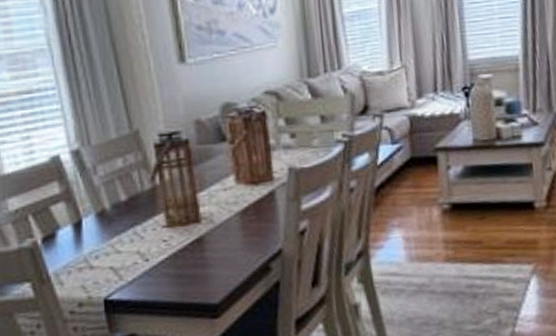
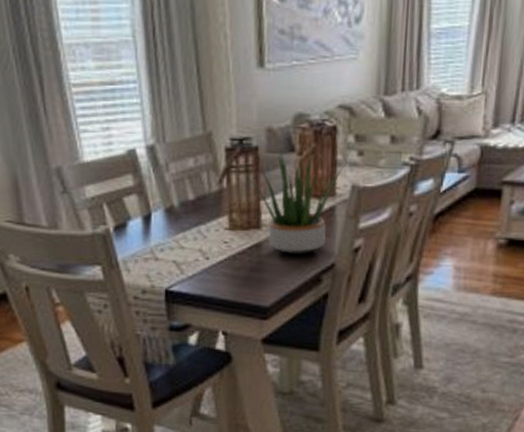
potted plant: none [176,136,282,245] -> present [244,148,349,255]

